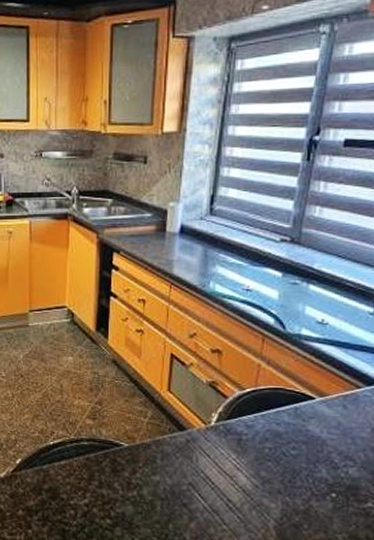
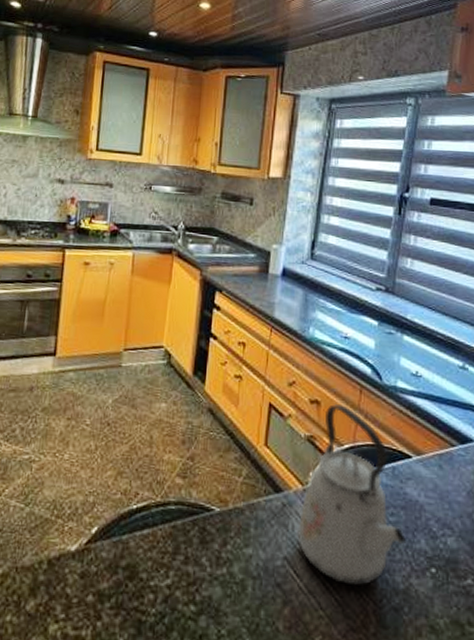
kettle: none [201,353,307,508] -> present [297,404,406,587]

